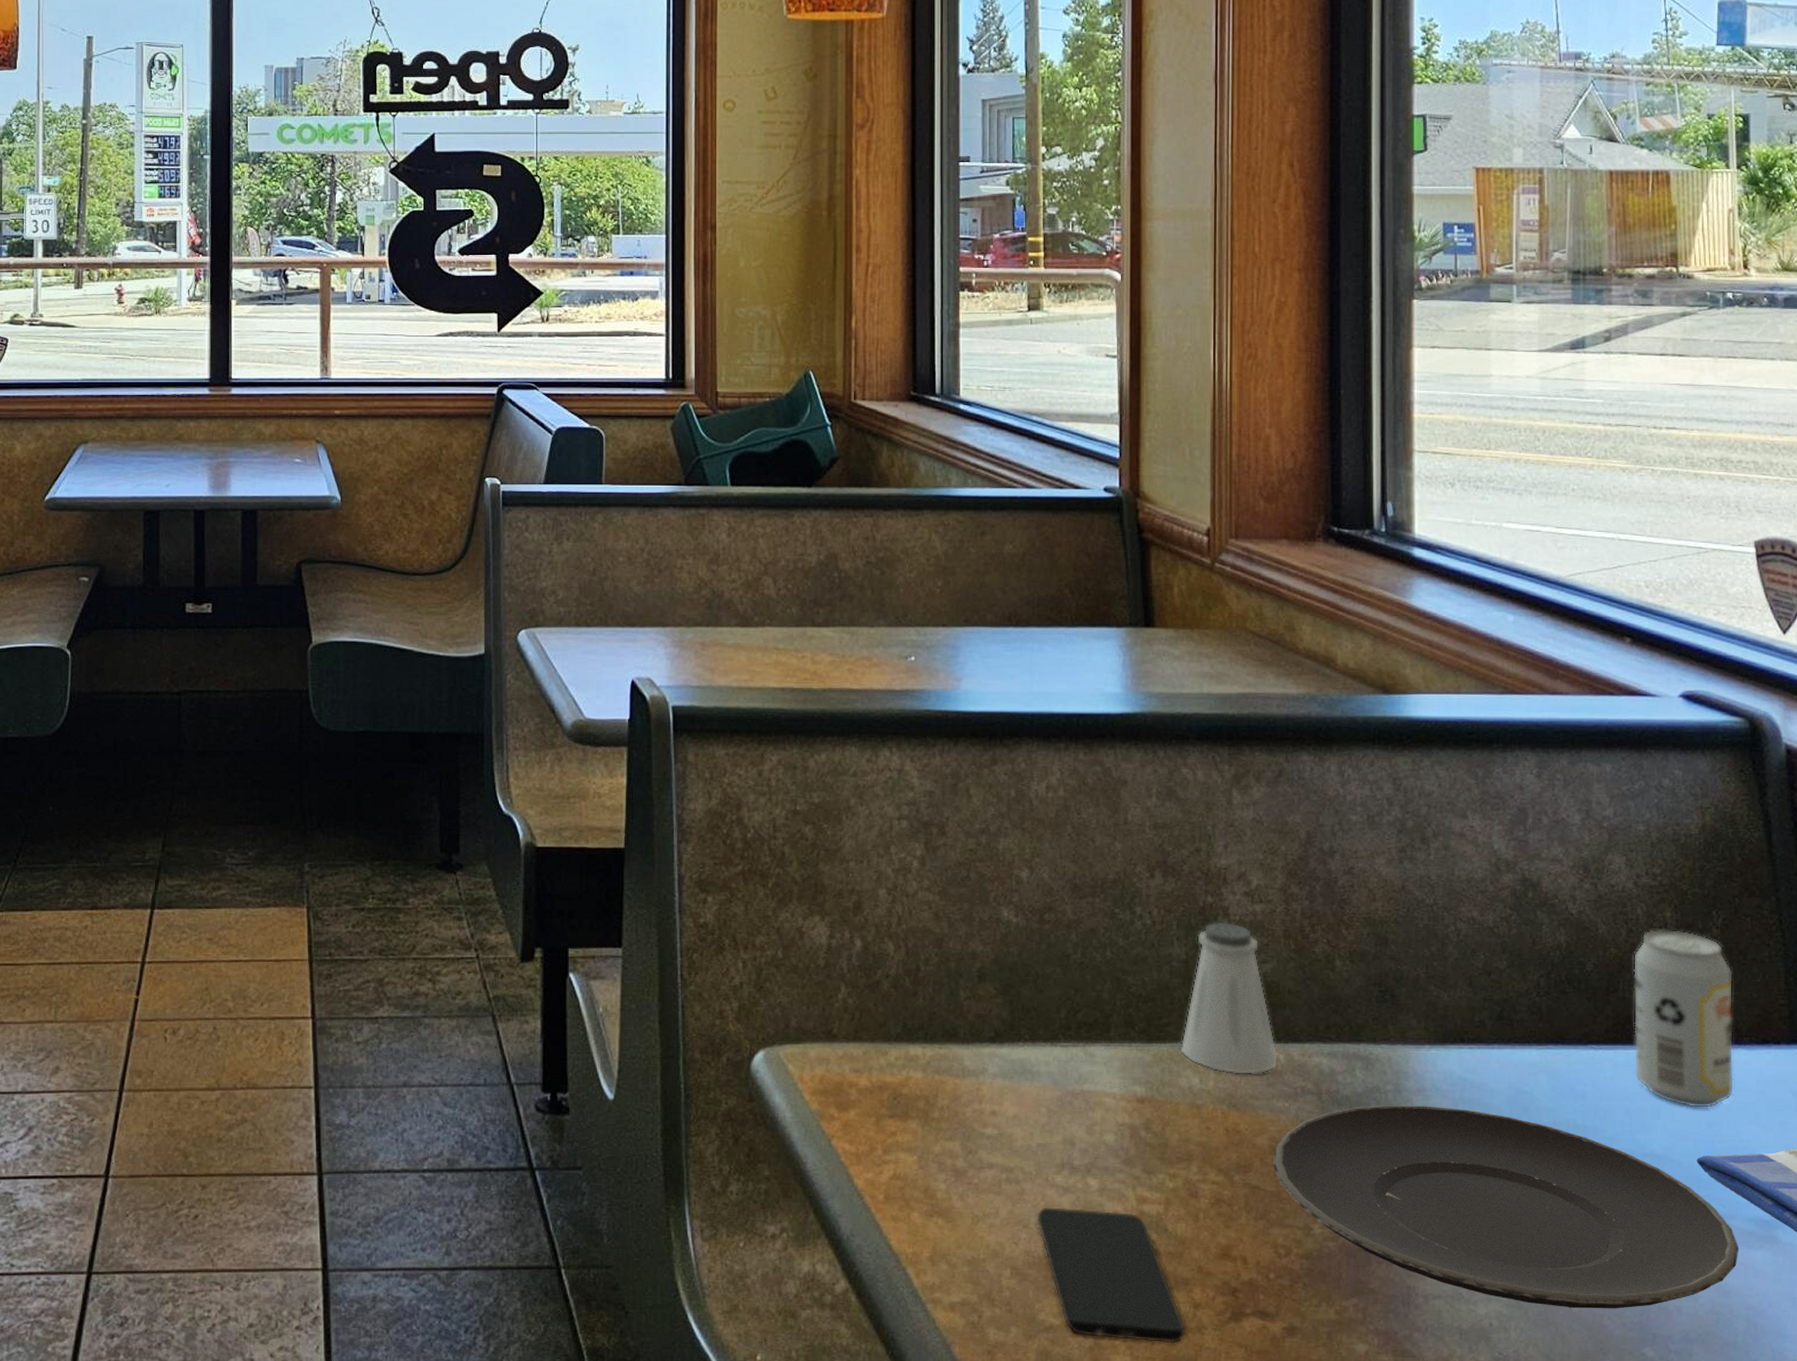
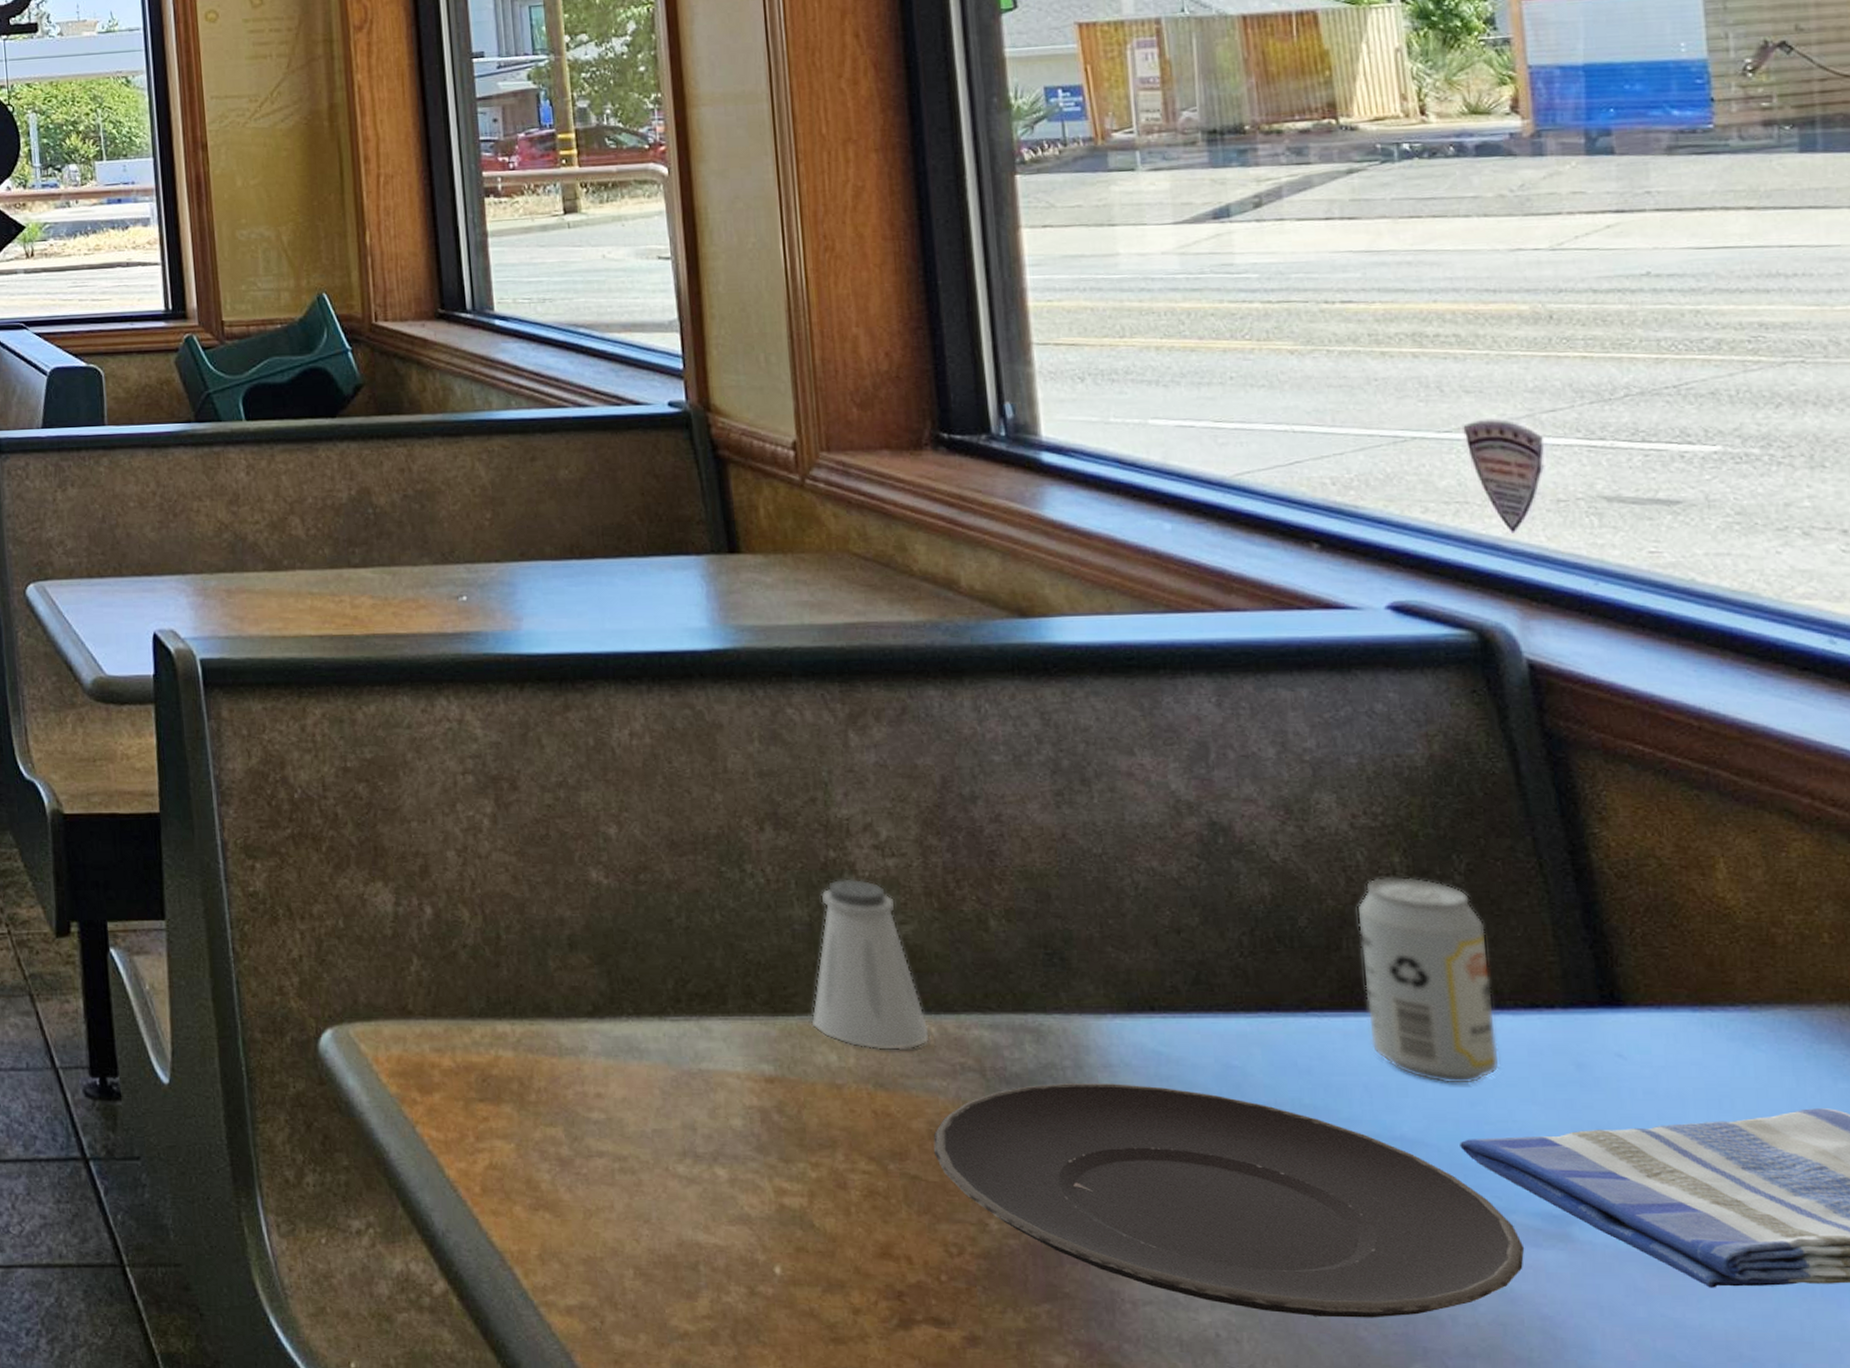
smartphone: present [1036,1206,1186,1344] -> none [657,1199,847,1354]

